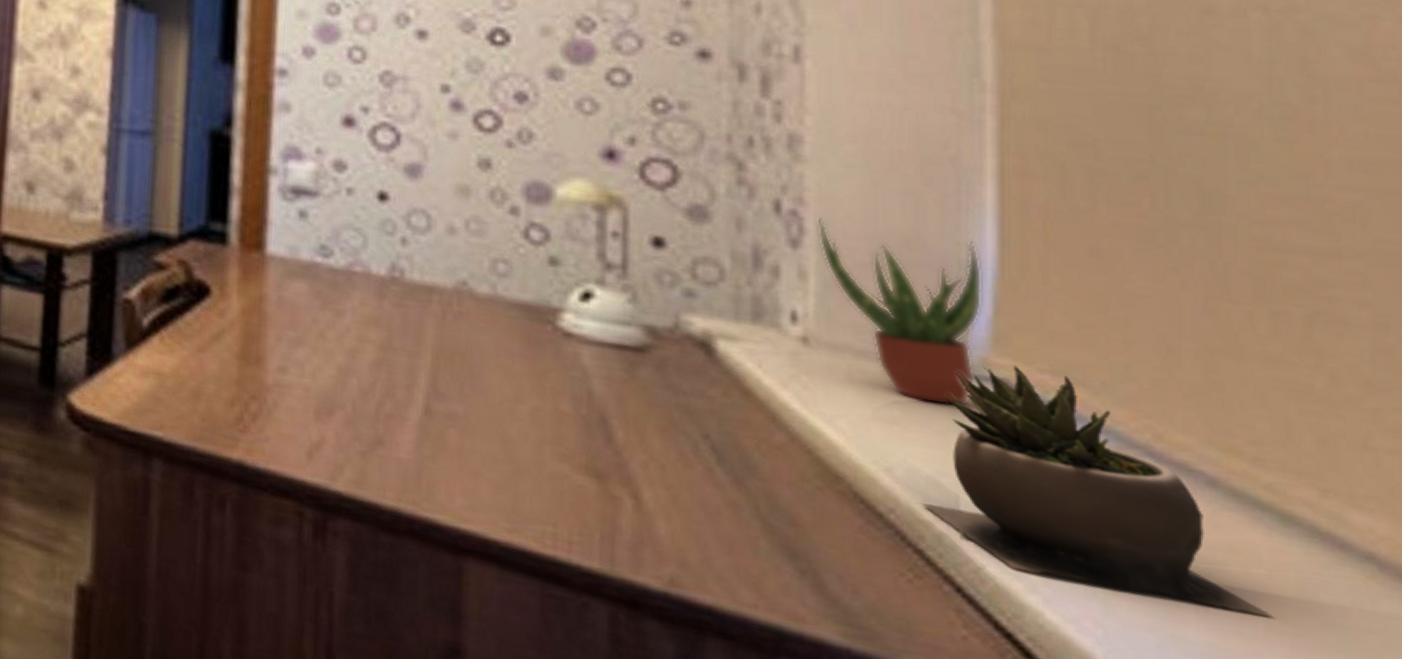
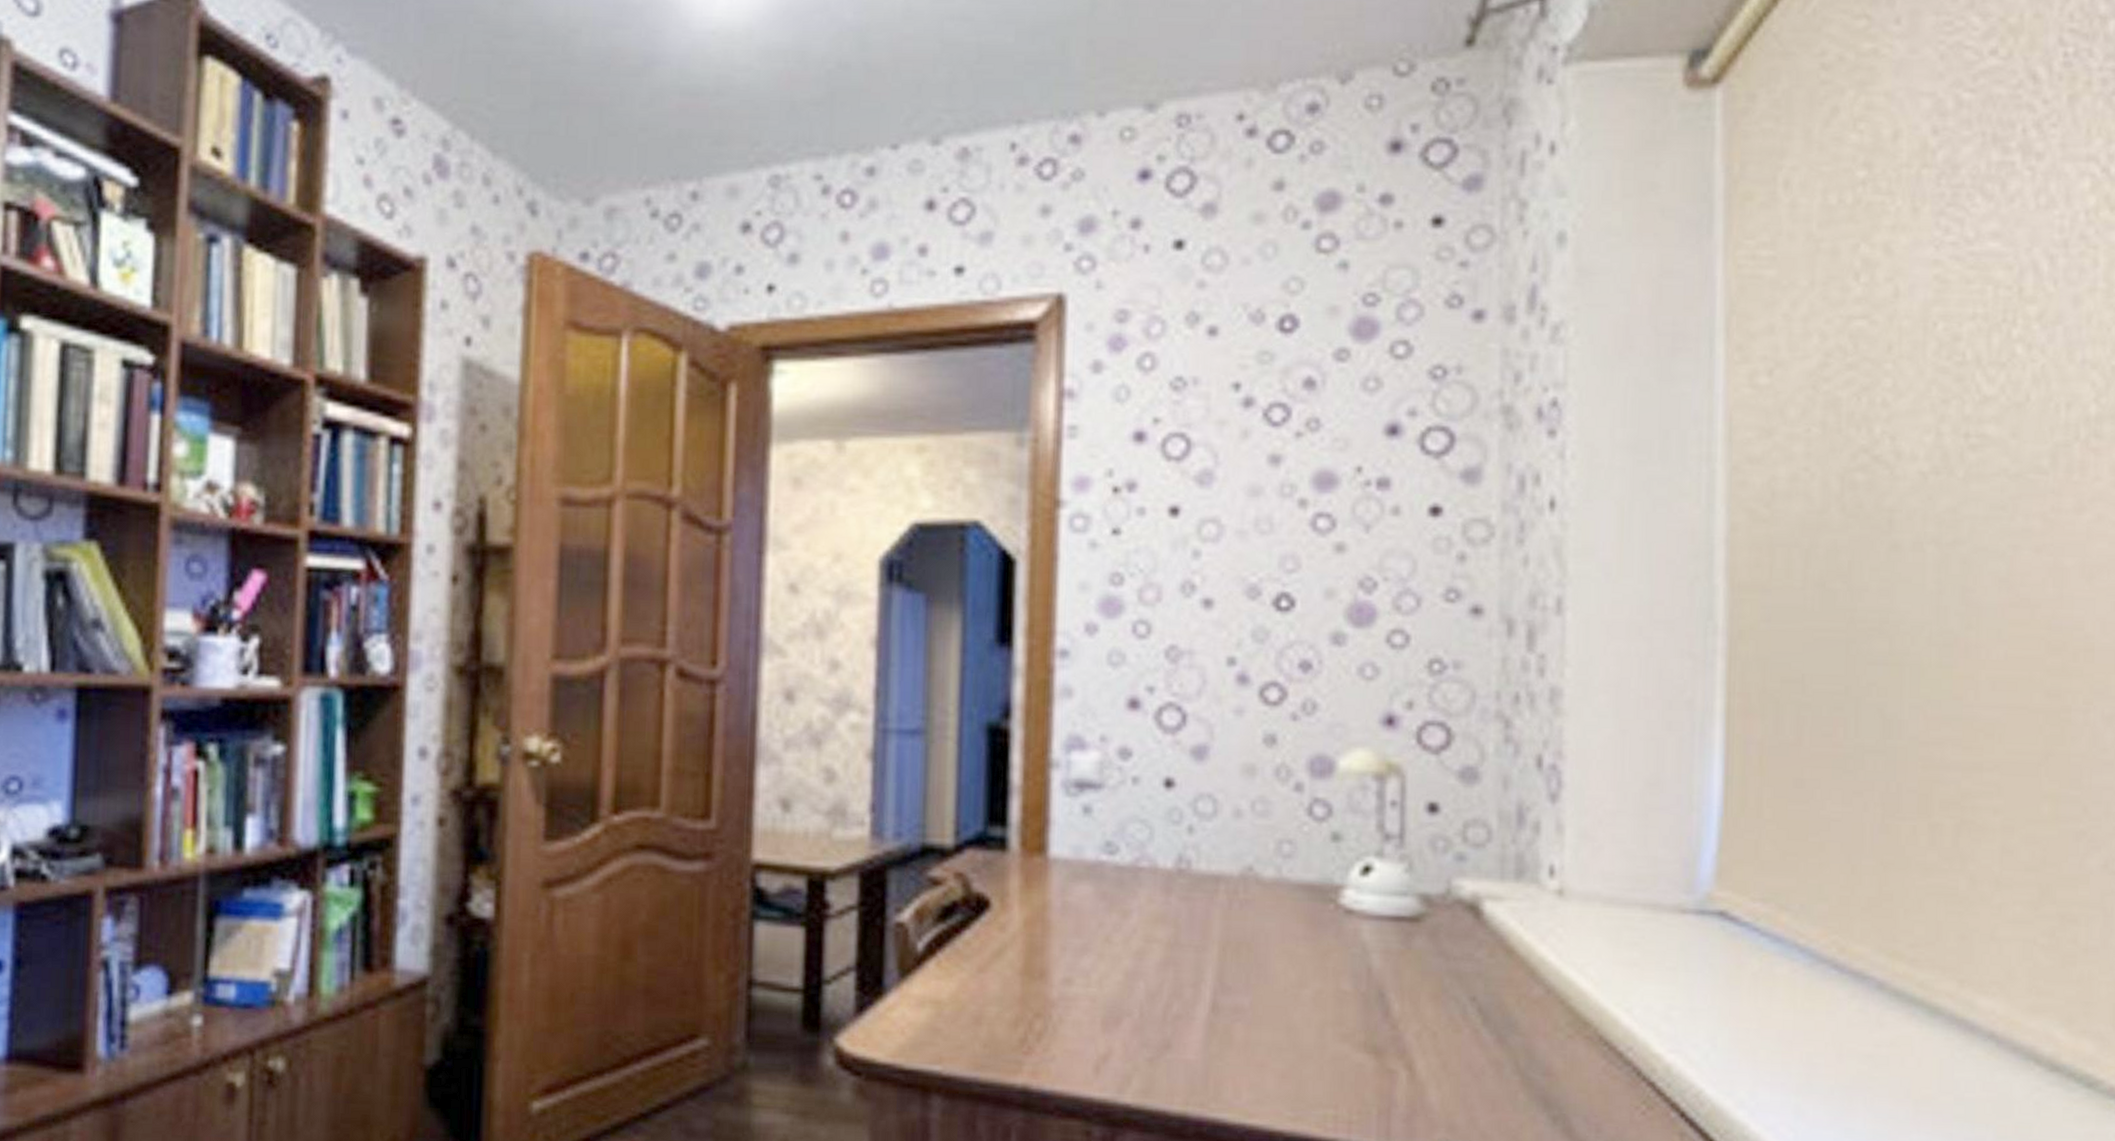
potted plant: present [817,217,983,405] -> none [1573,769,1710,942]
succulent plant: present [921,365,1273,617] -> none [1654,897,1920,1099]

